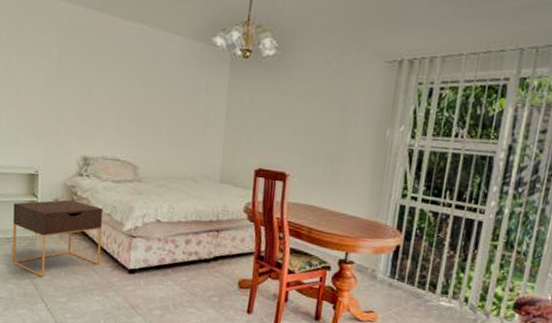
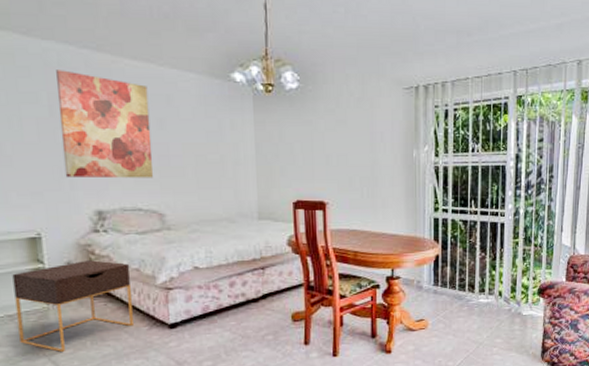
wall art: none [63,27,138,132] -> present [56,70,153,179]

